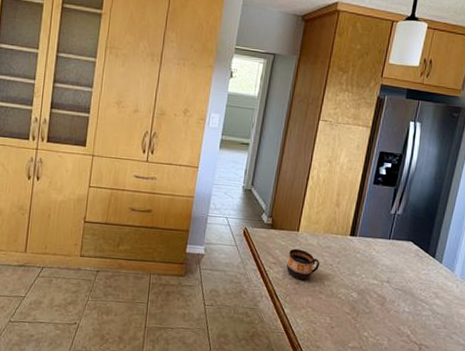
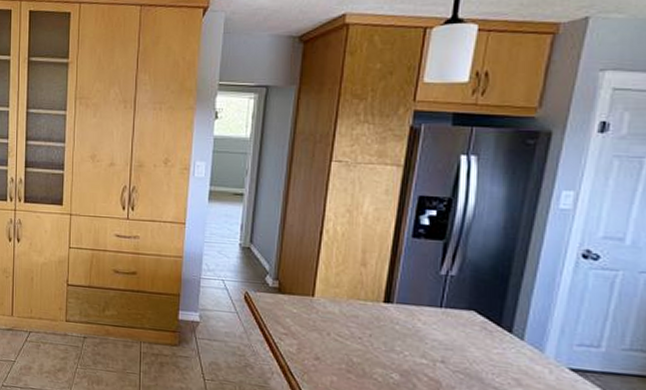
cup: present [286,248,320,280] -> none [301,317,346,356]

